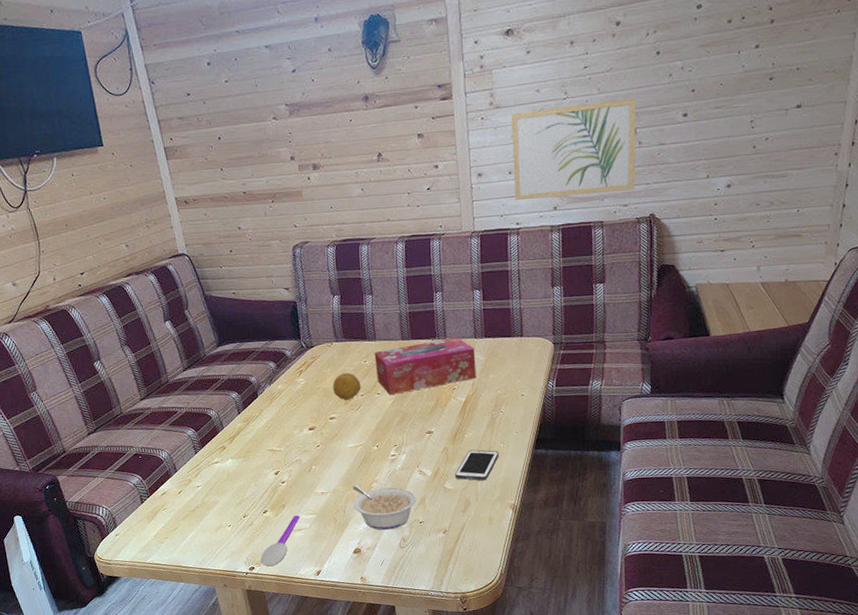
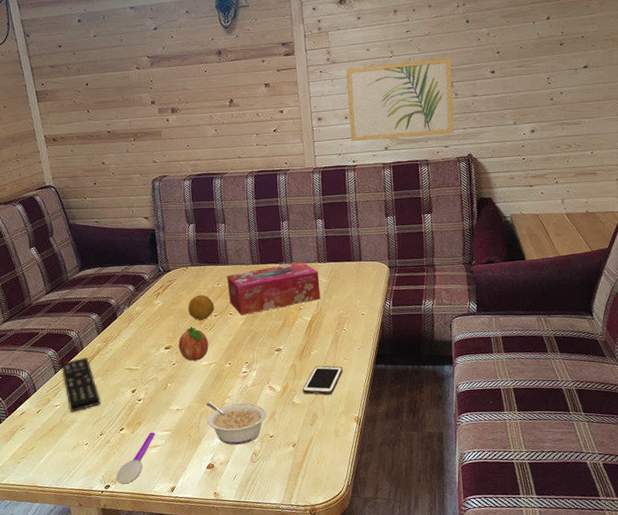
remote control: none [201,437,243,493] -> present [61,357,101,412]
fruit: none [323,406,355,443] -> present [178,326,209,361]

